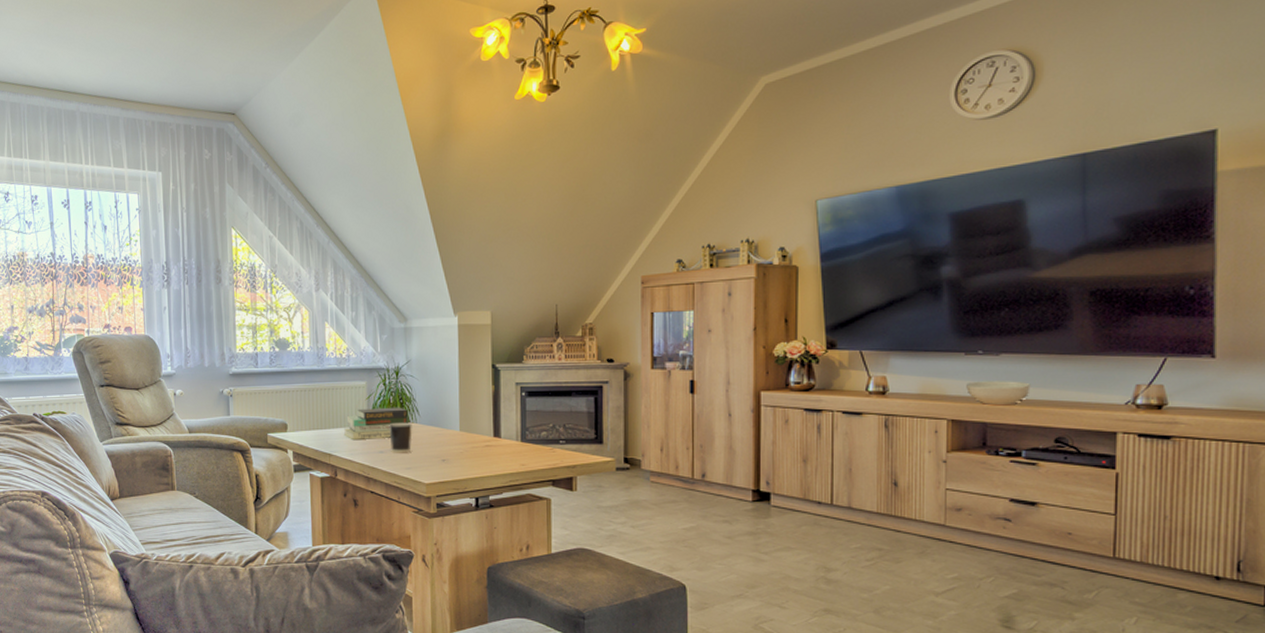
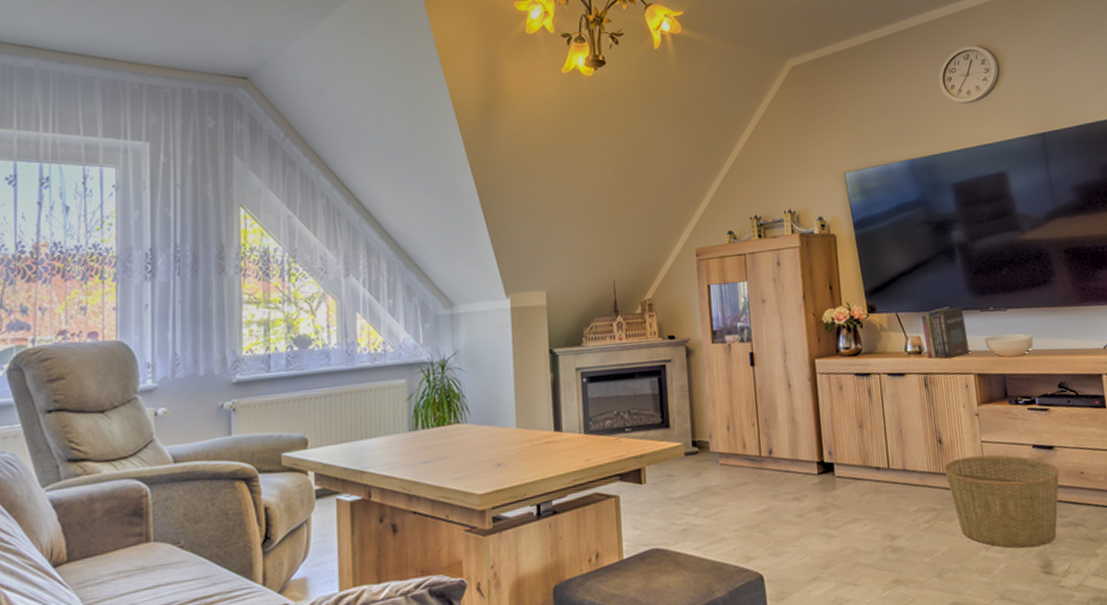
books: present [344,407,409,439] -> none [380,406,458,450]
mug: present [389,422,412,453] -> none [434,423,462,462]
books: none [891,347,945,403] -> present [922,306,970,360]
basket: none [896,503,1039,601] -> present [943,455,1060,548]

